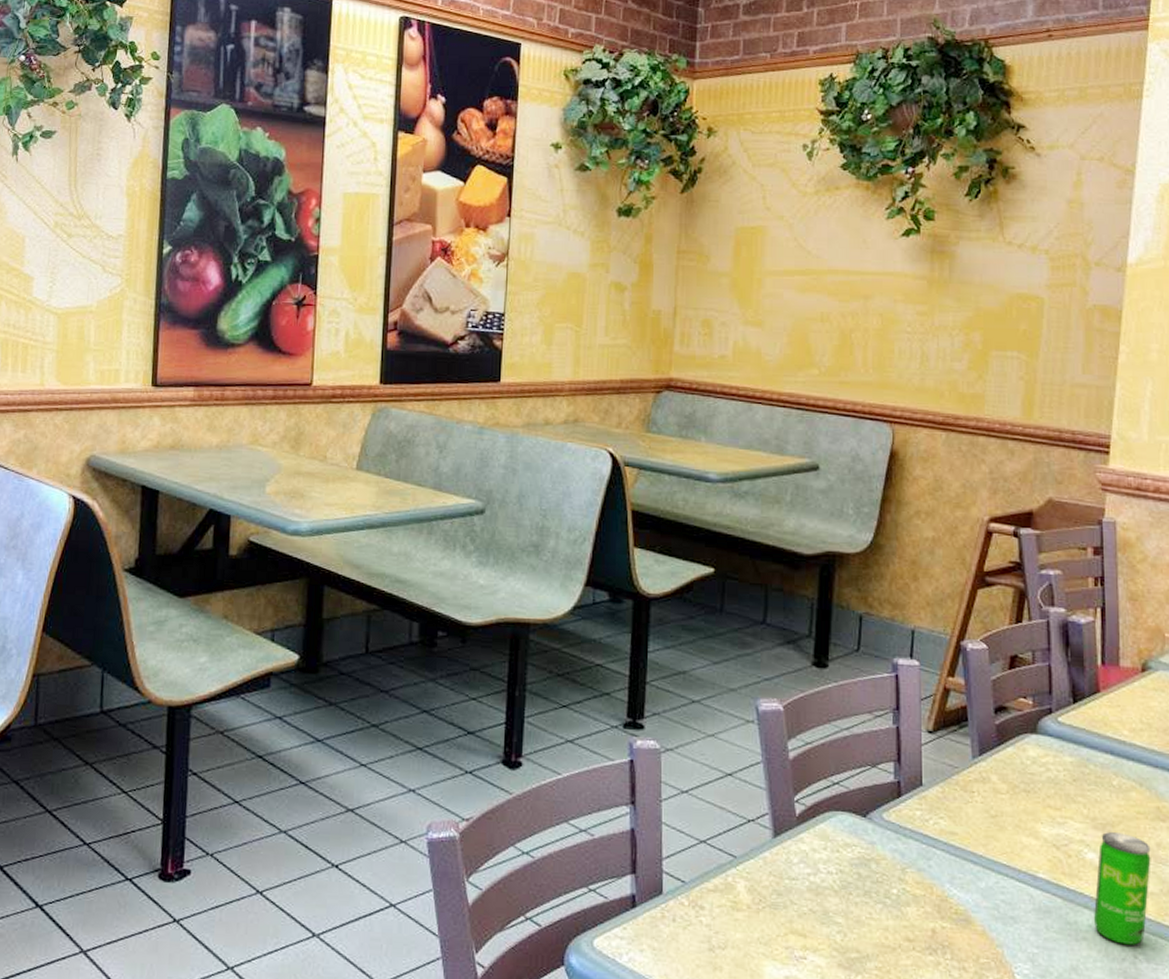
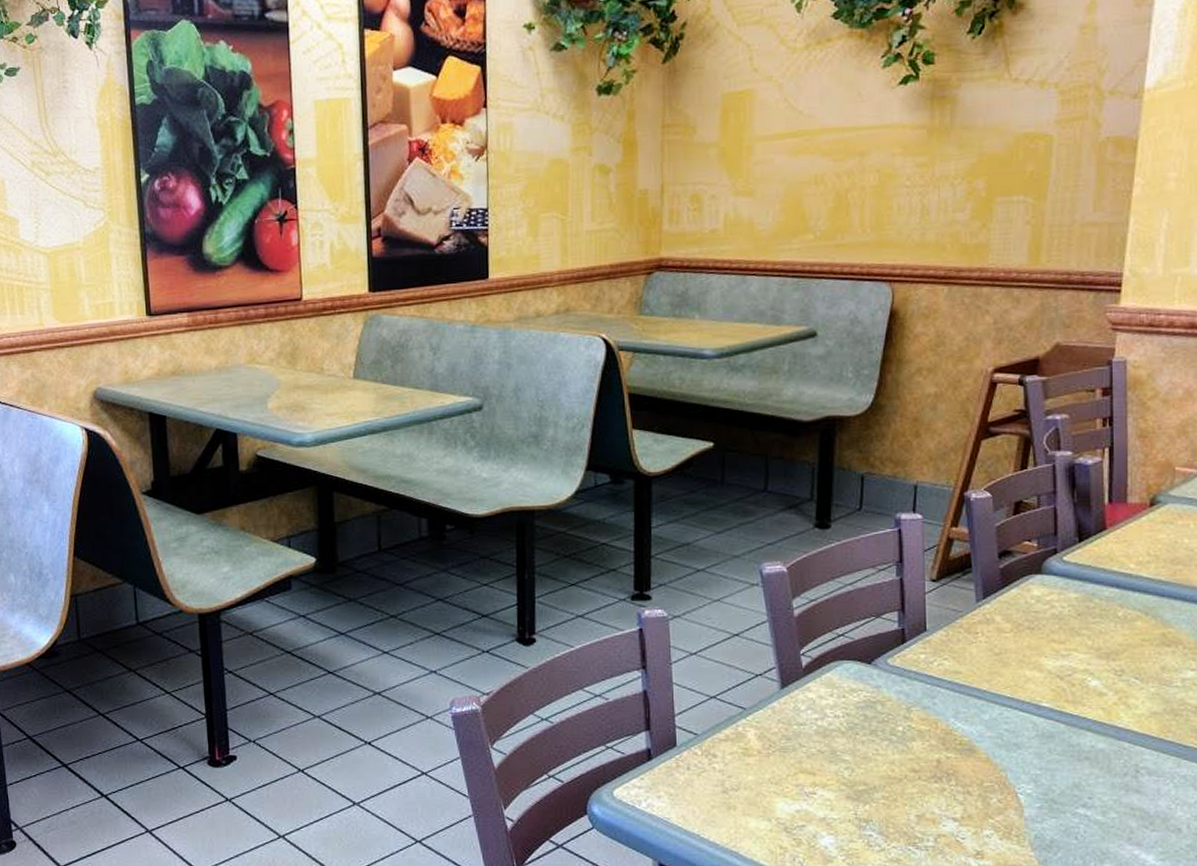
beverage can: present [1093,832,1151,945] -> none [1096,660,1155,761]

